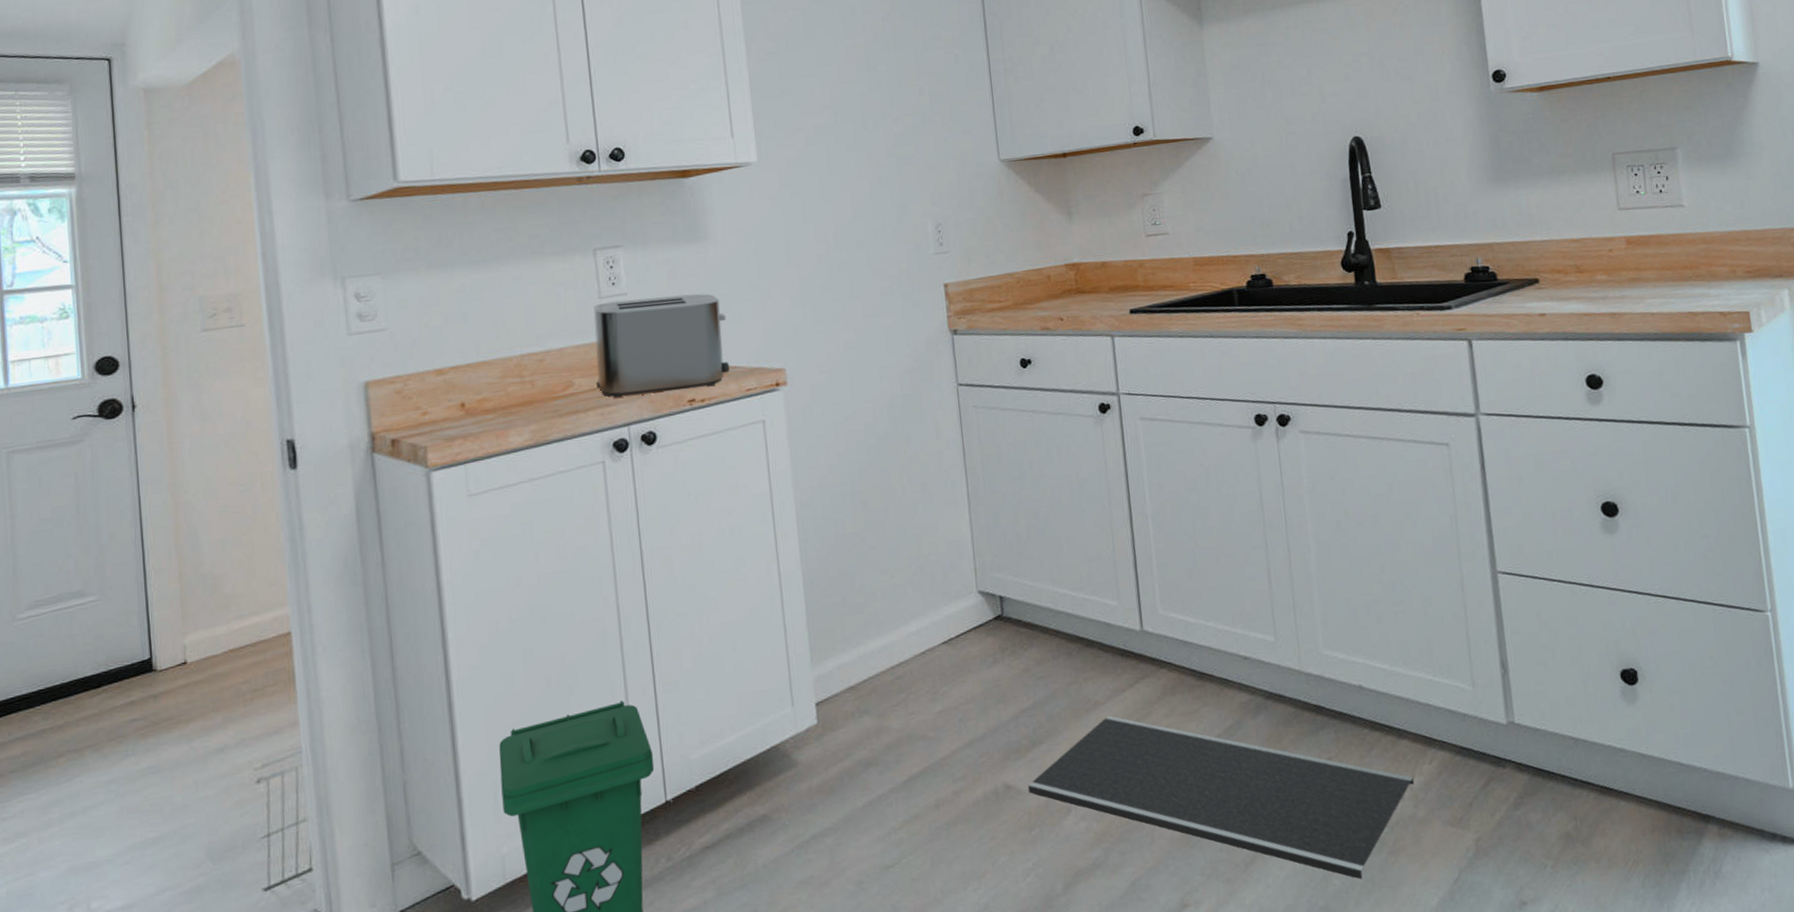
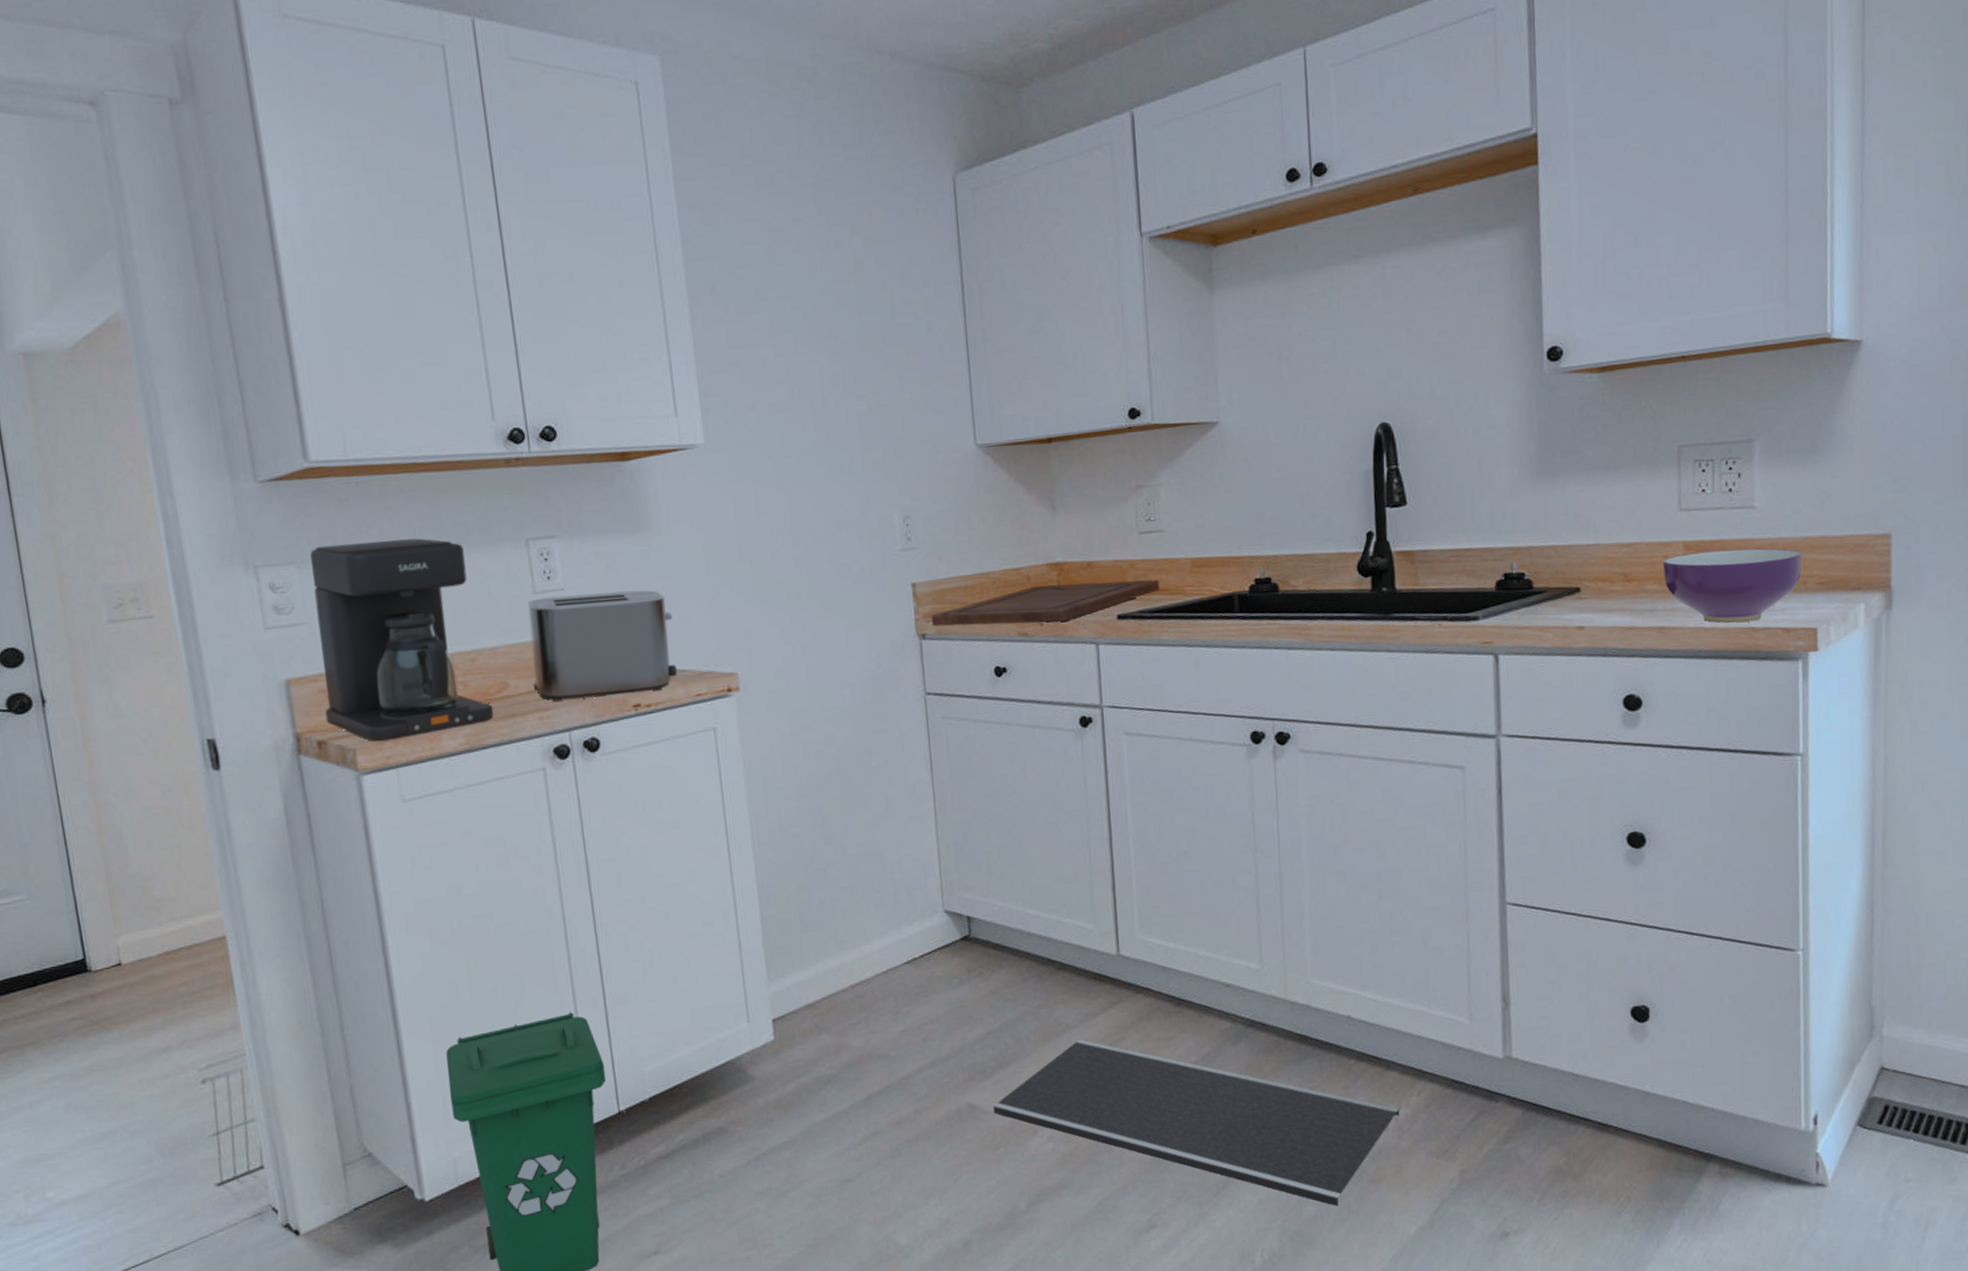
coffee maker: none [395,249,559,440] -> present [310,538,494,742]
cutting board: none [962,277,1167,323] -> present [931,579,1160,627]
bowl: none [1608,241,1730,309] -> present [1662,548,1802,624]

